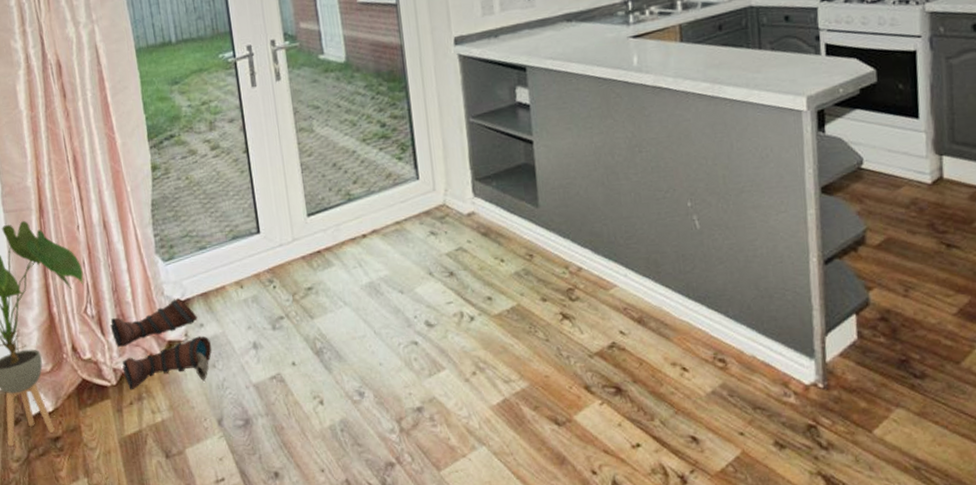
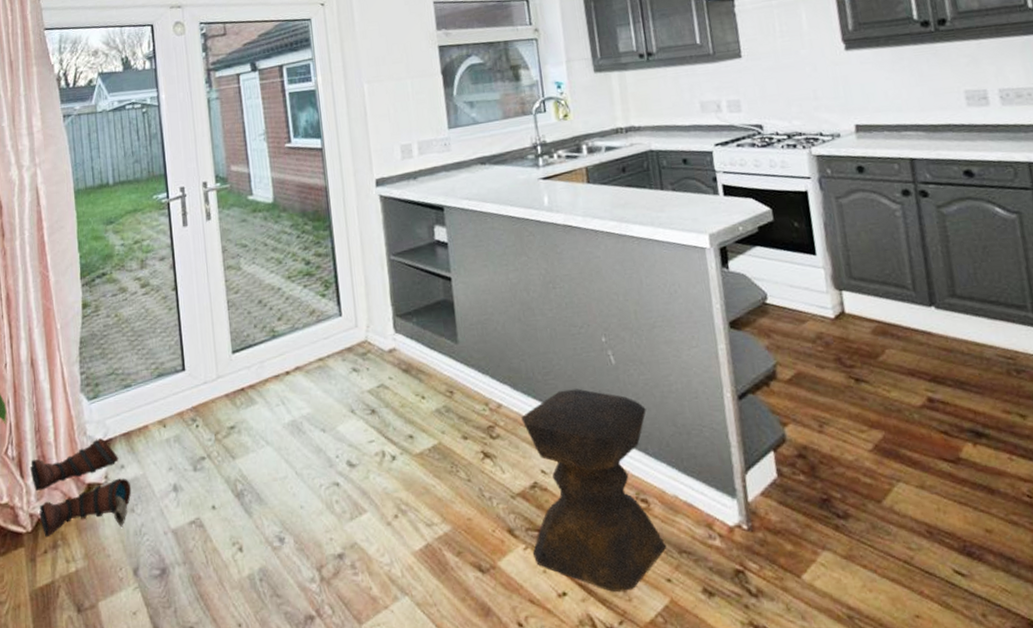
stool: none [601,253,741,444] -> present [521,388,667,592]

